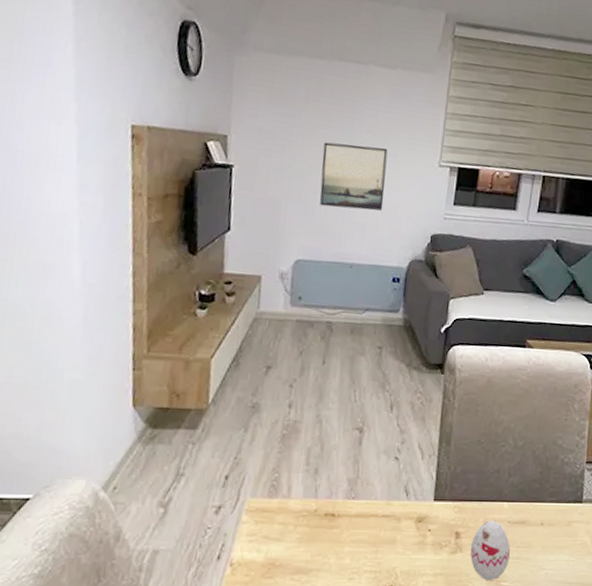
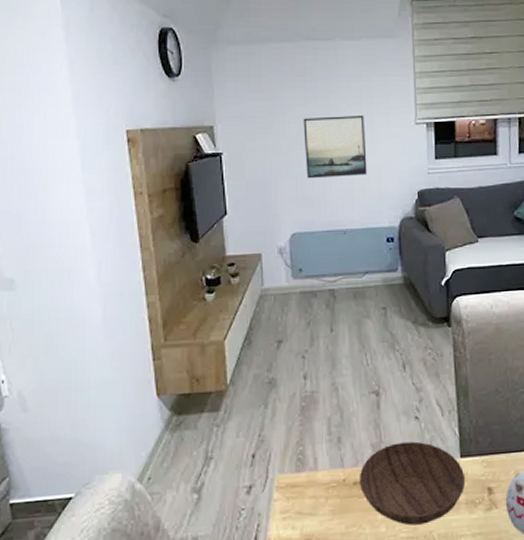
bowl: none [330,480,436,560] -> present [359,441,466,526]

